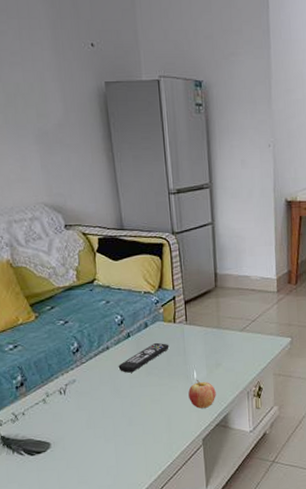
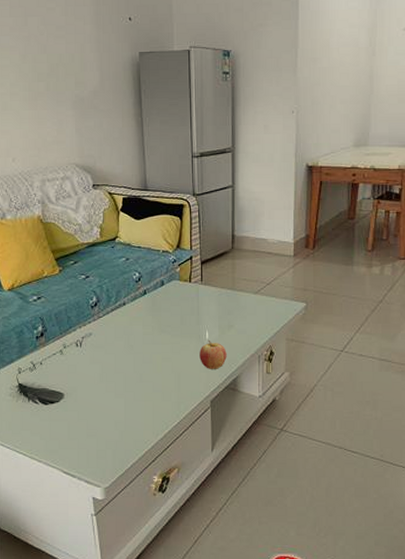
remote control: present [118,342,169,373] -> none [133,301,184,329]

